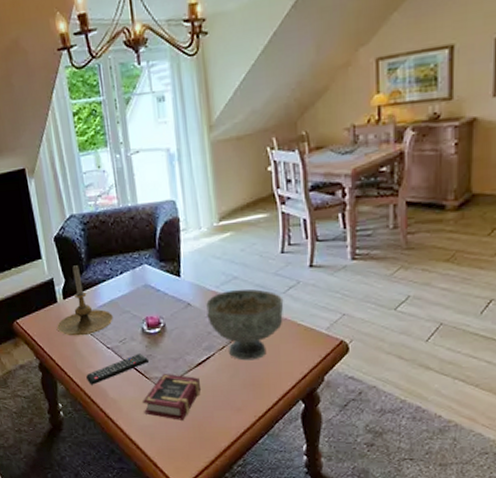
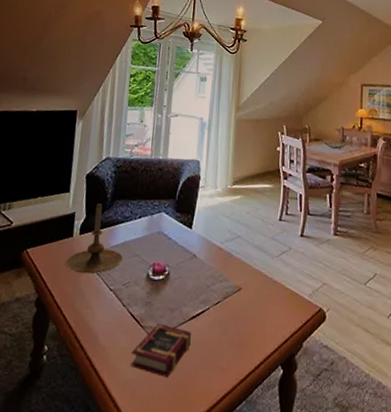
remote control: present [86,353,150,385] -> none [81,299,148,328]
decorative bowl: present [206,288,284,361] -> none [209,247,277,319]

